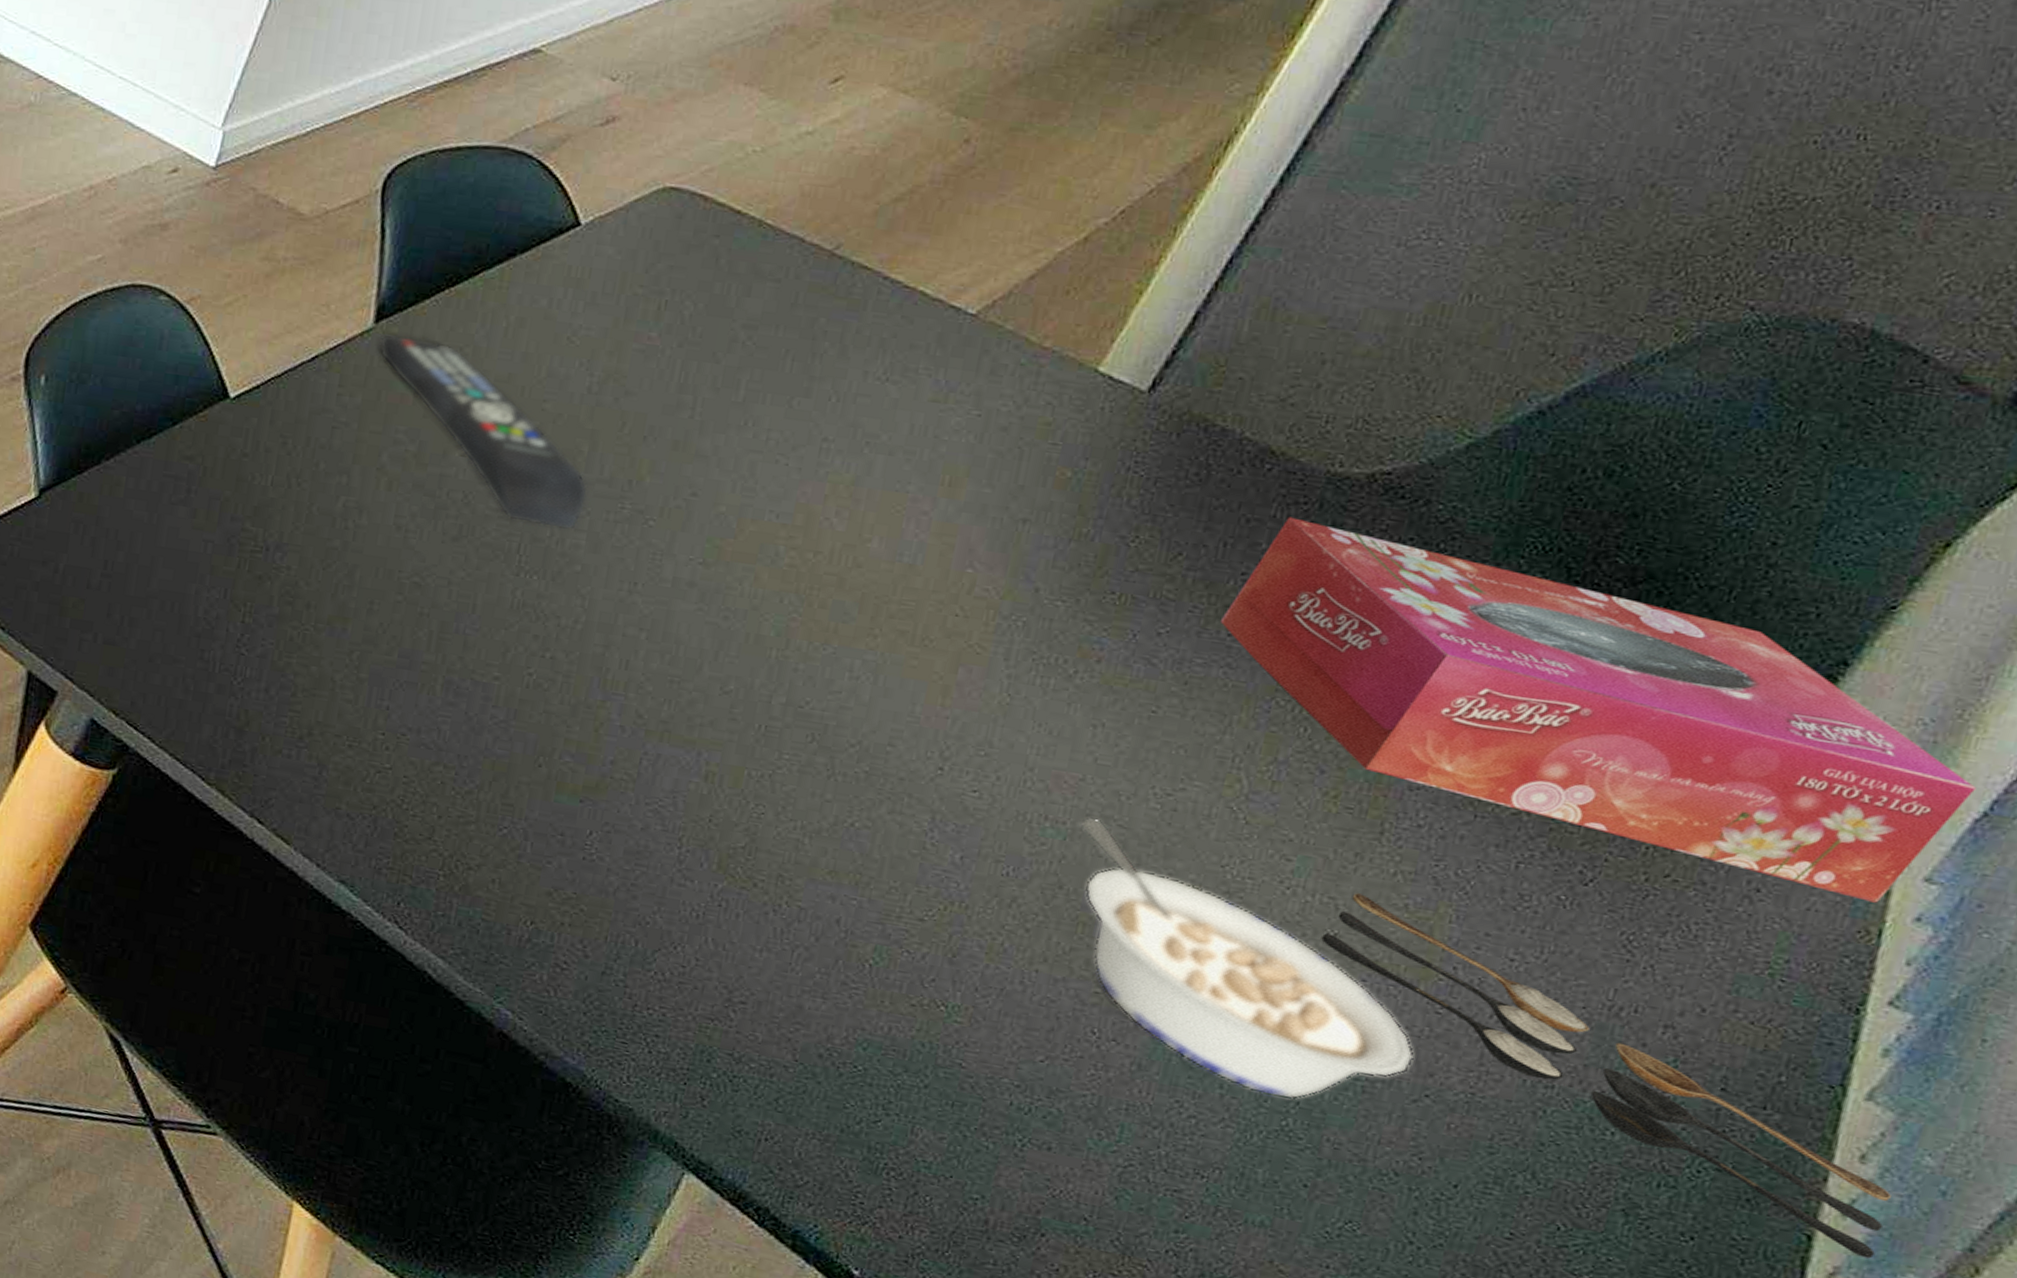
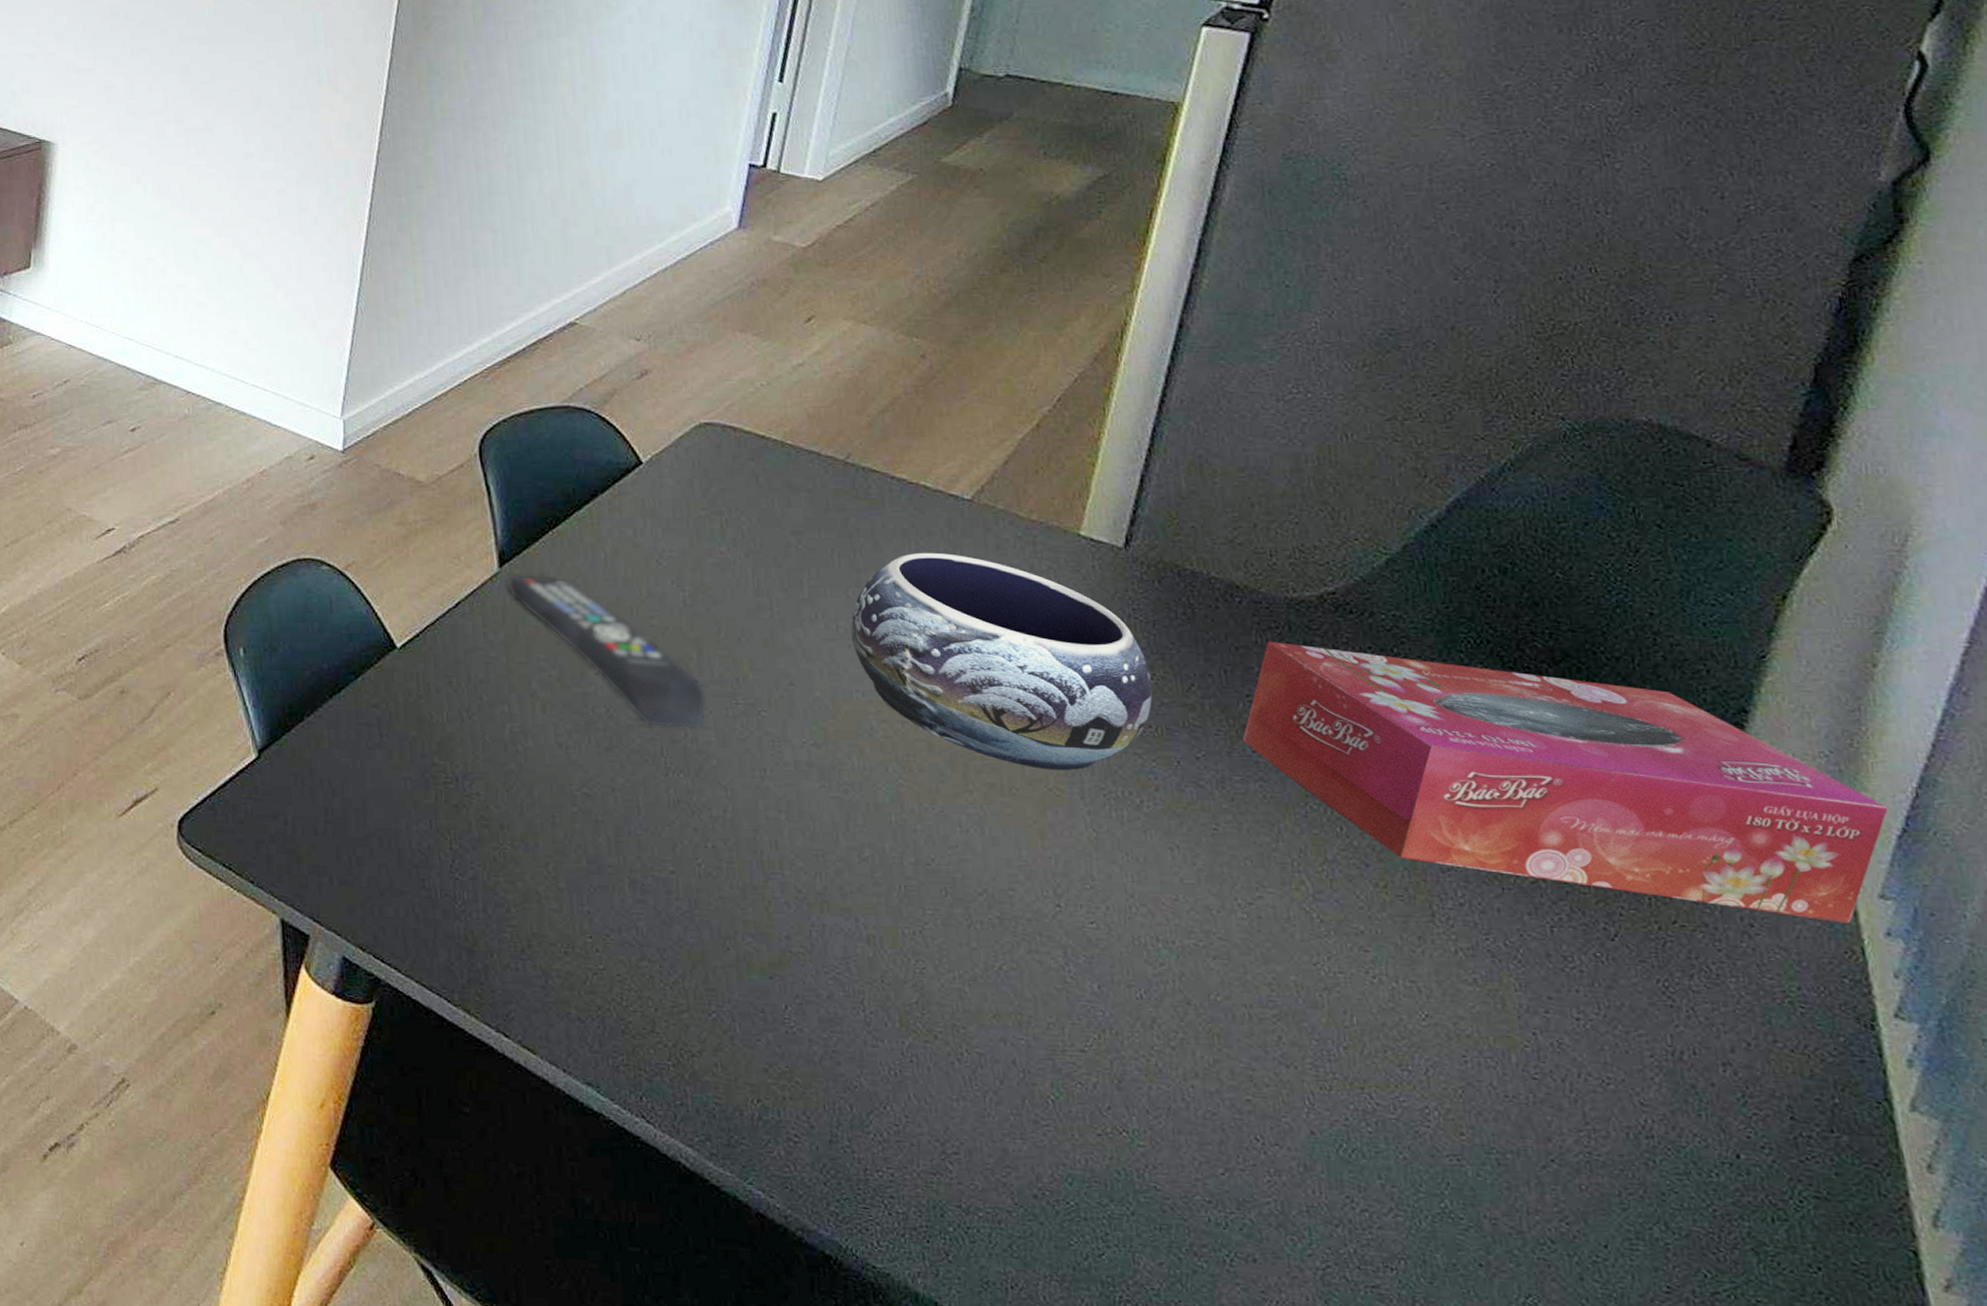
decorative bowl: none [780,367,1133,629] -> present [850,552,1153,771]
legume: present [1080,817,1415,1099] -> none [1186,934,1530,1181]
spoon: present [1321,893,1891,1259] -> none [1416,974,1975,1267]

